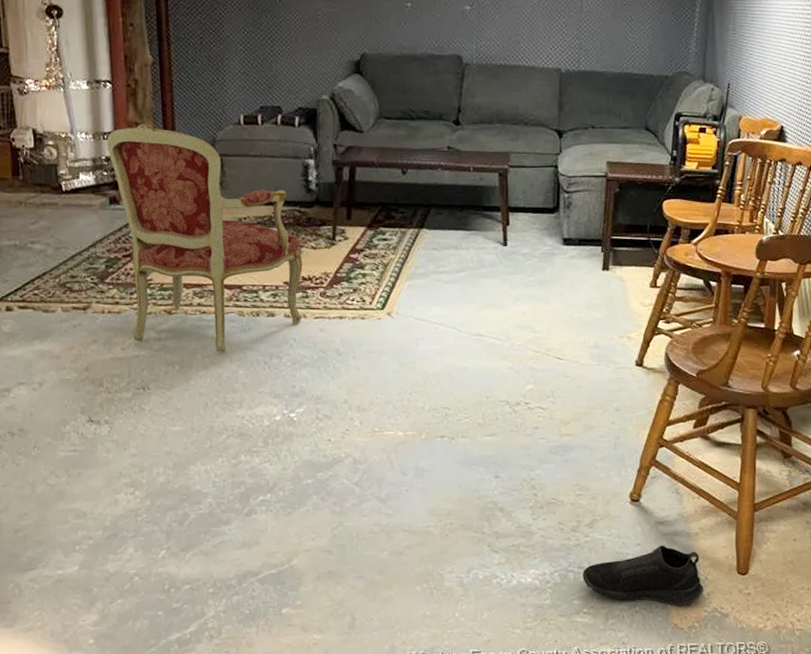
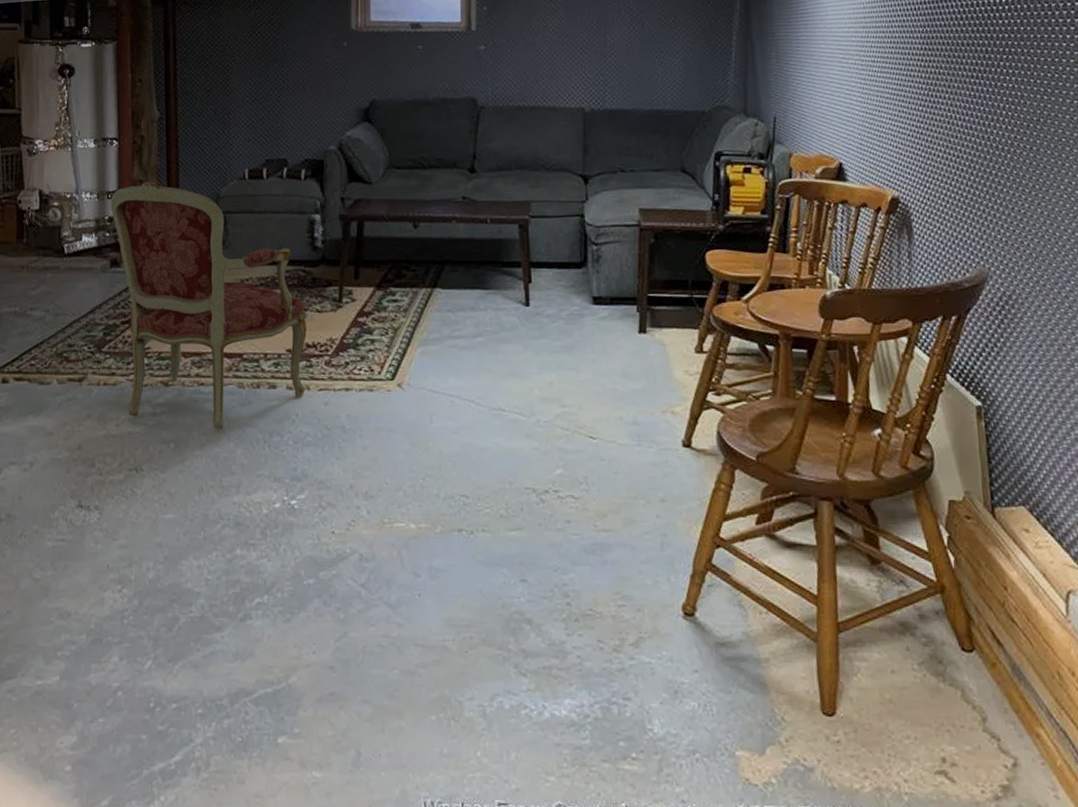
shoe: present [583,545,704,606] -> none [629,673,781,754]

